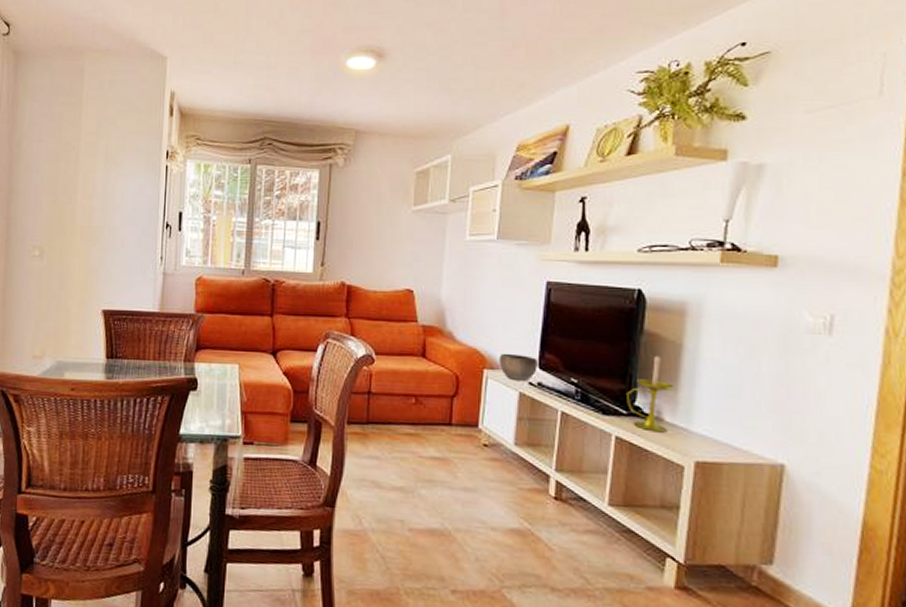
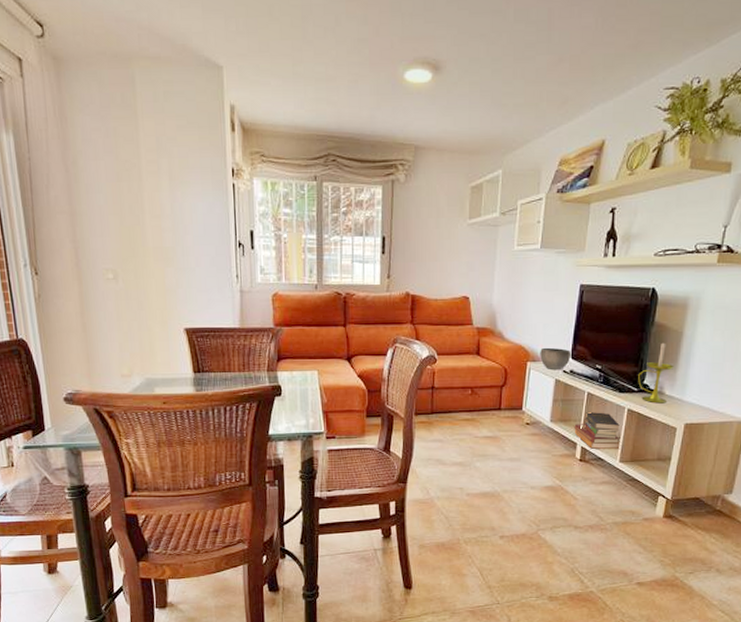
books: none [545,437,610,489] -> present [574,412,622,450]

